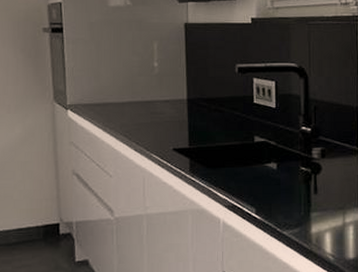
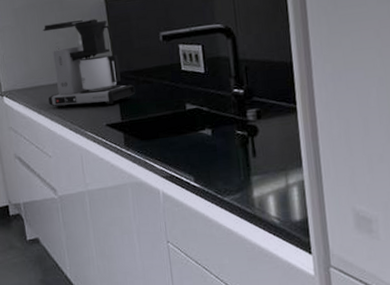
coffee maker: none [116,42,206,129] -> present [43,18,136,108]

